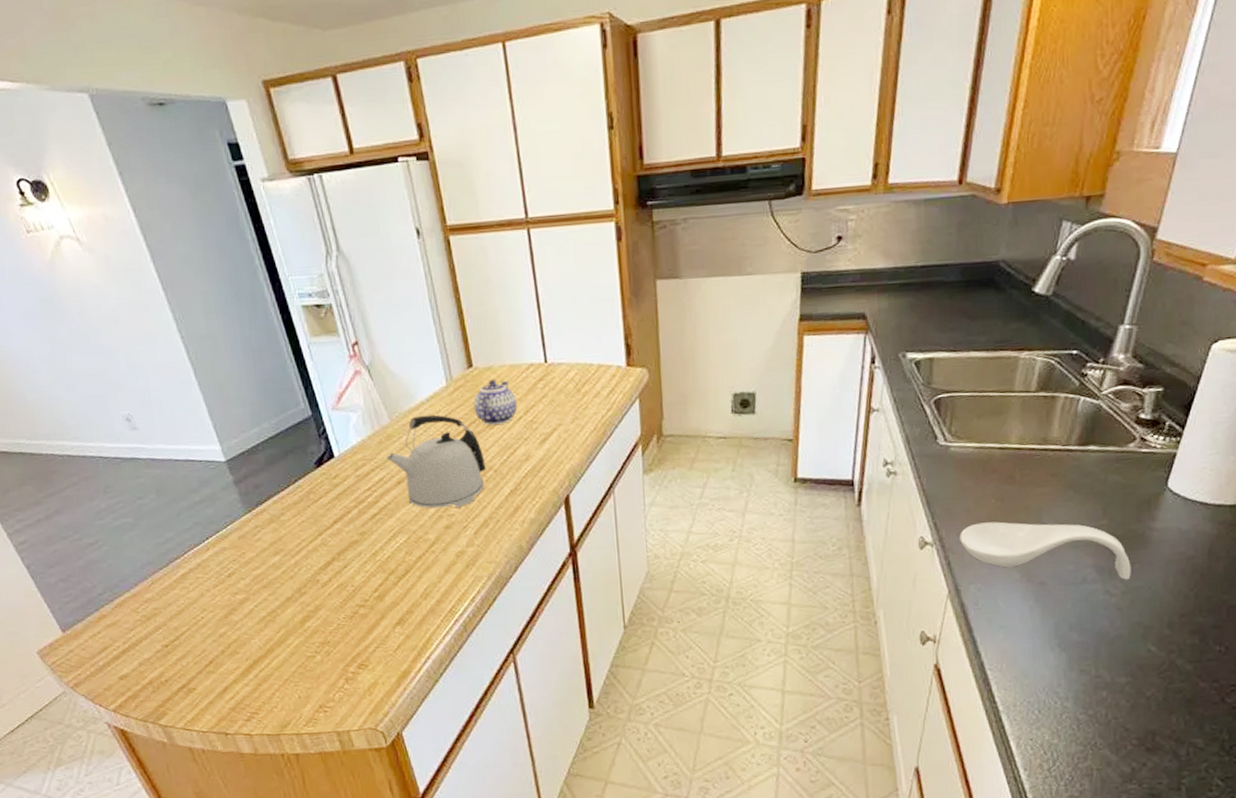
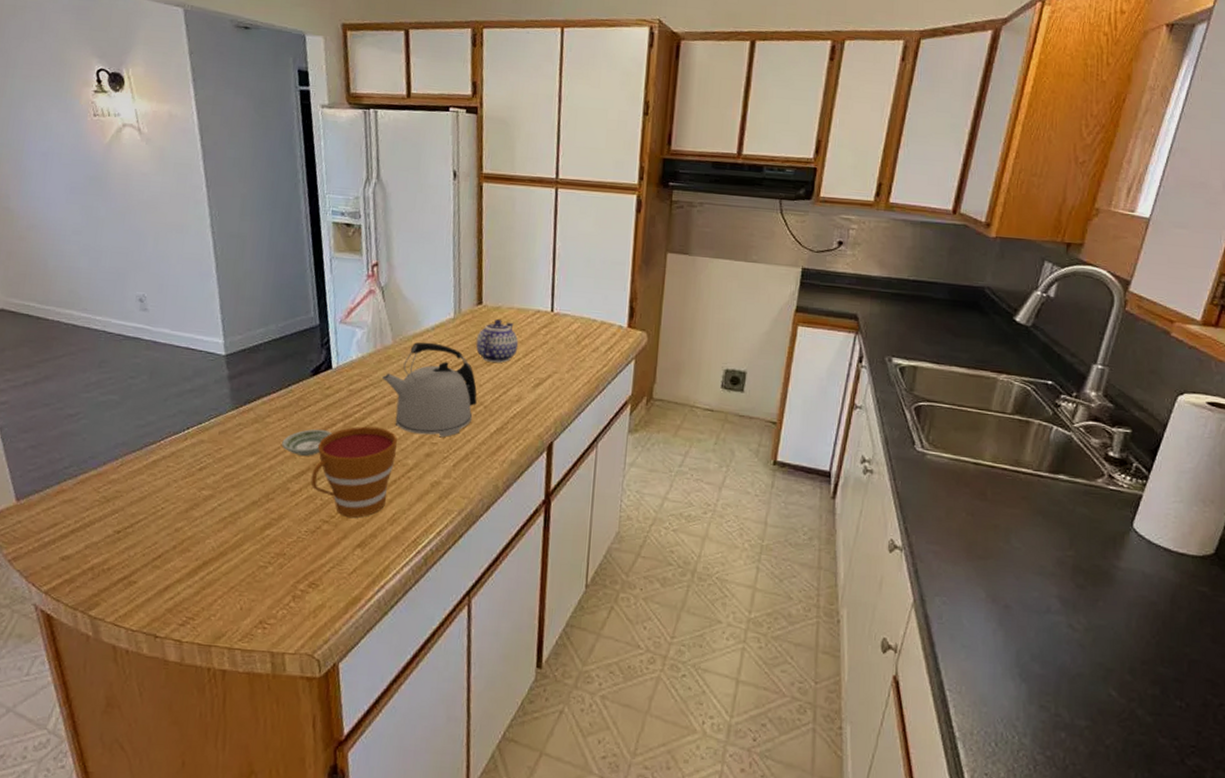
saucer: none [302,518,349,547] -> present [282,429,332,456]
cup: none [337,508,416,598] -> present [311,426,398,518]
spoon rest: present [960,522,1131,580] -> none [929,534,1095,616]

